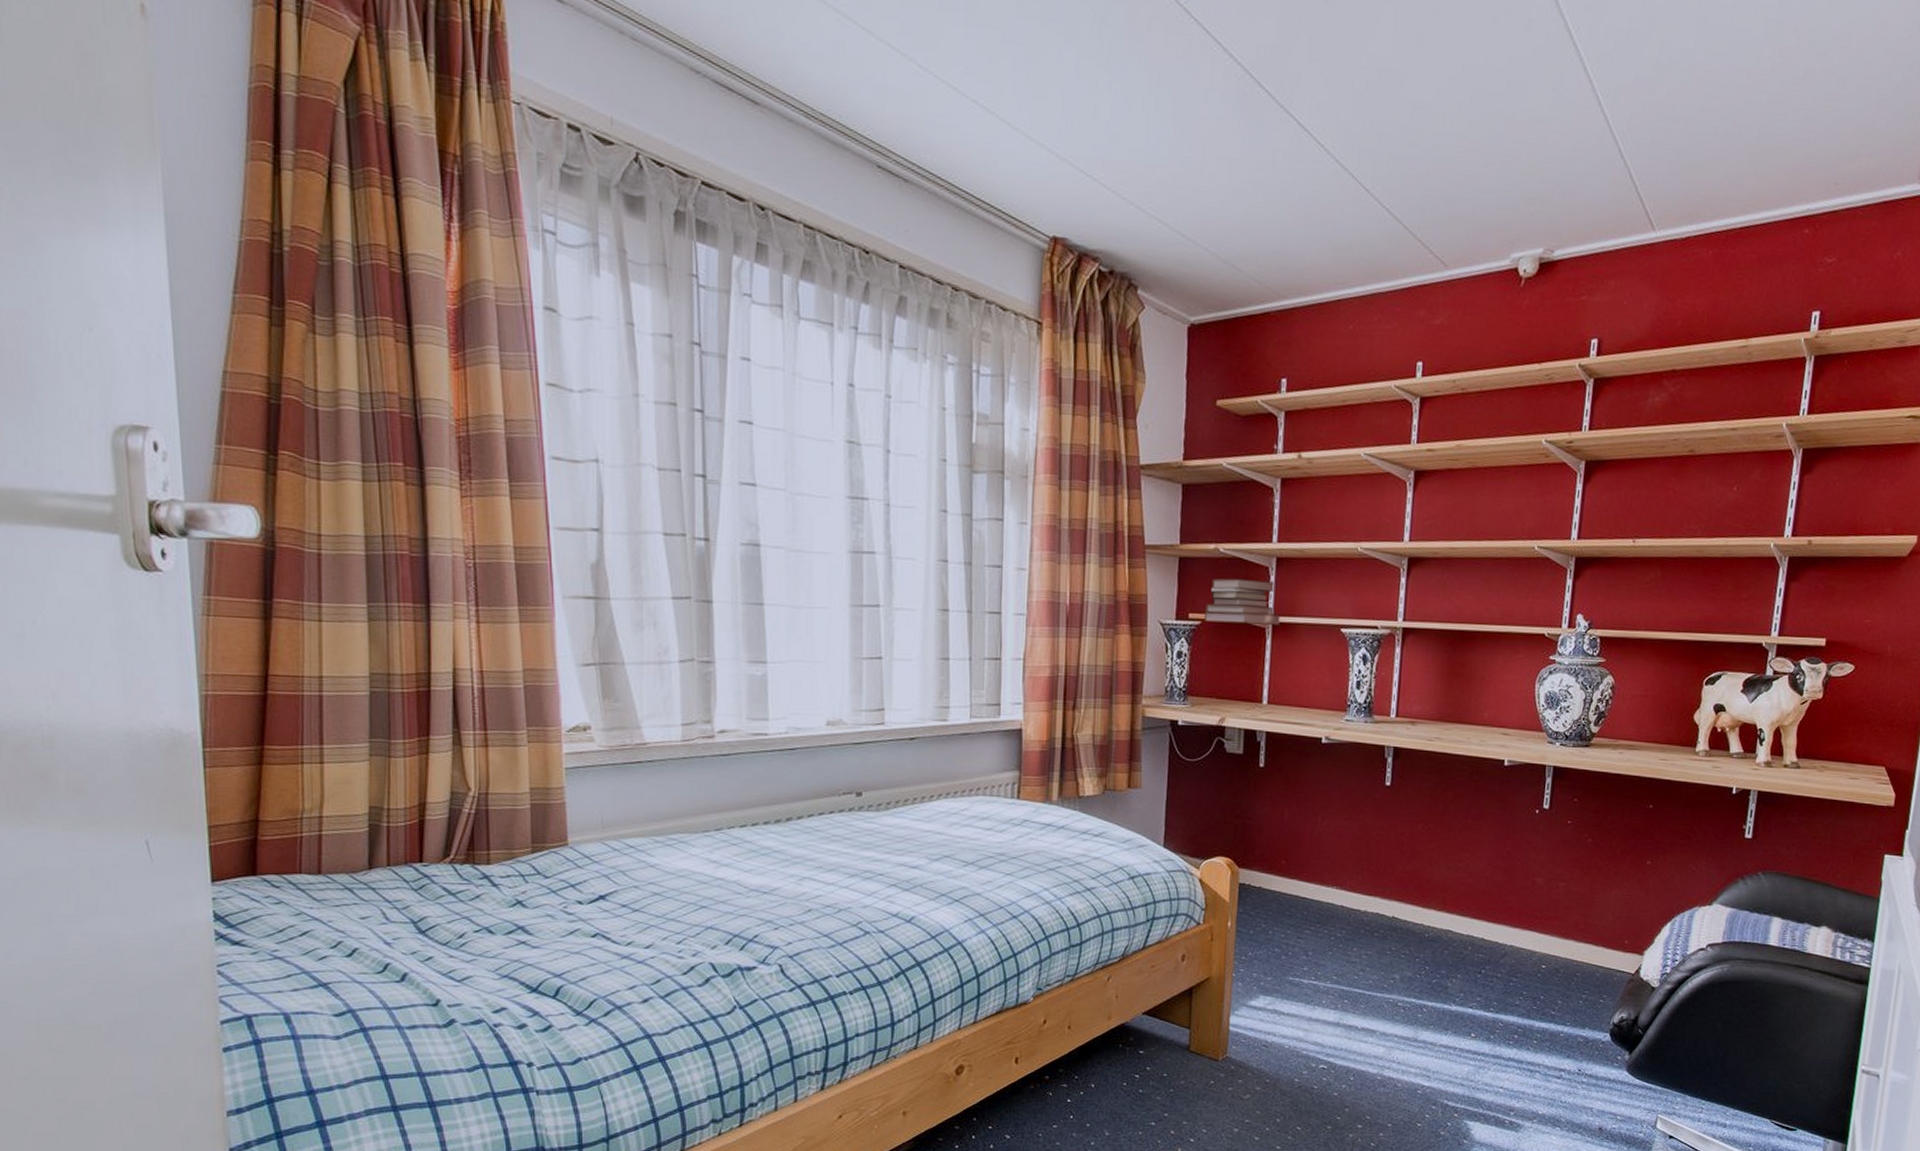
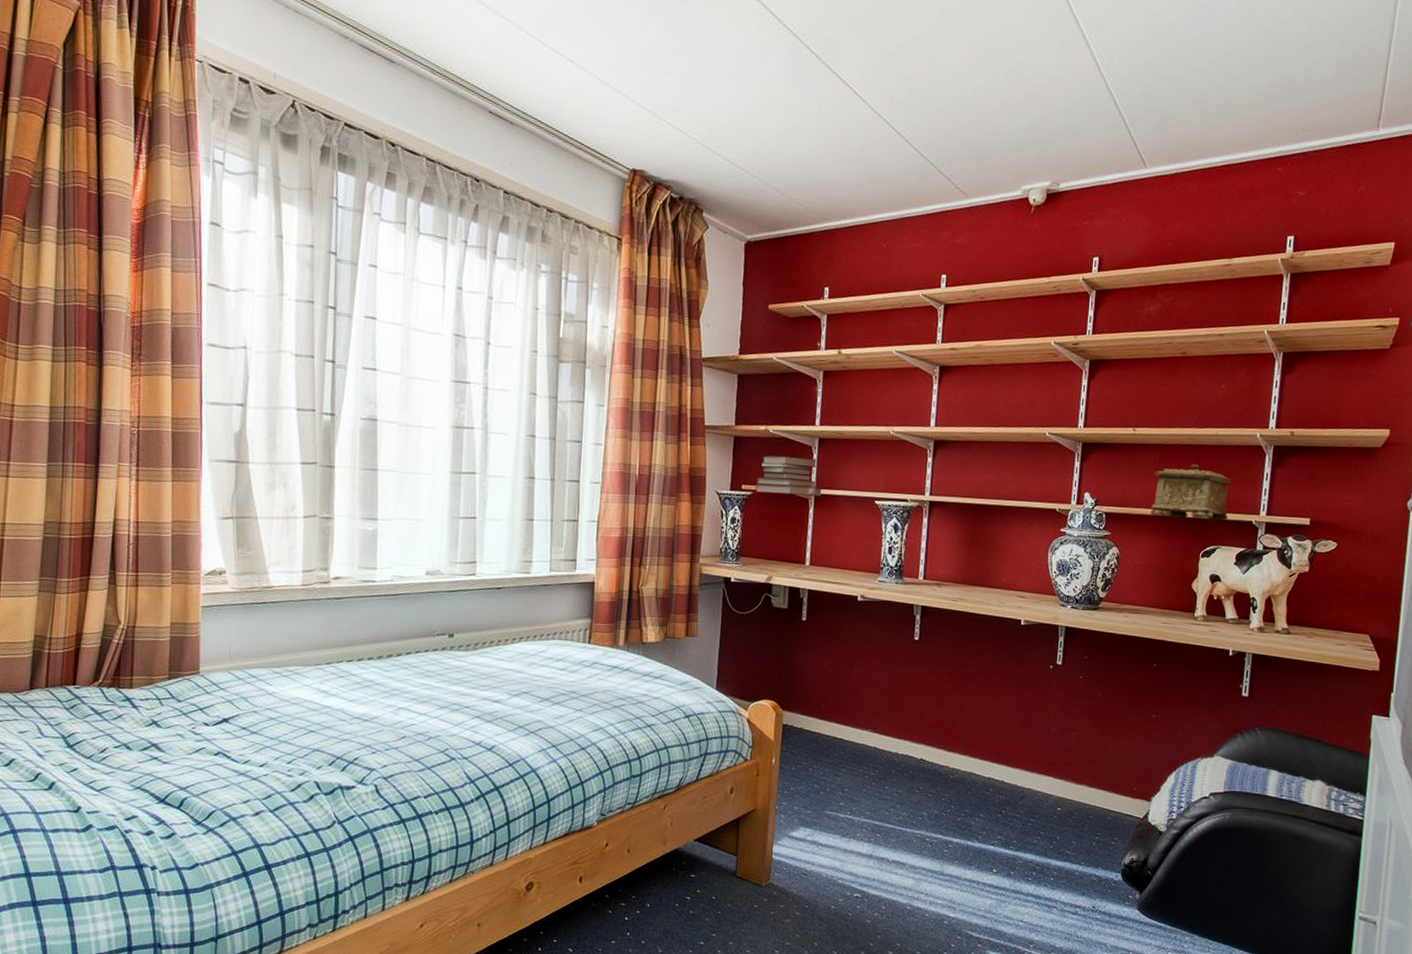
decorative box: none [1649,579,1742,644] -> present [1150,463,1232,521]

